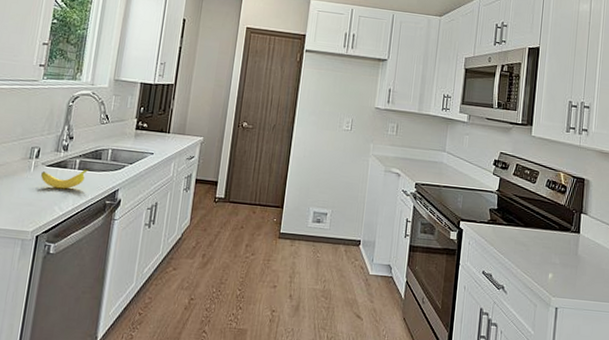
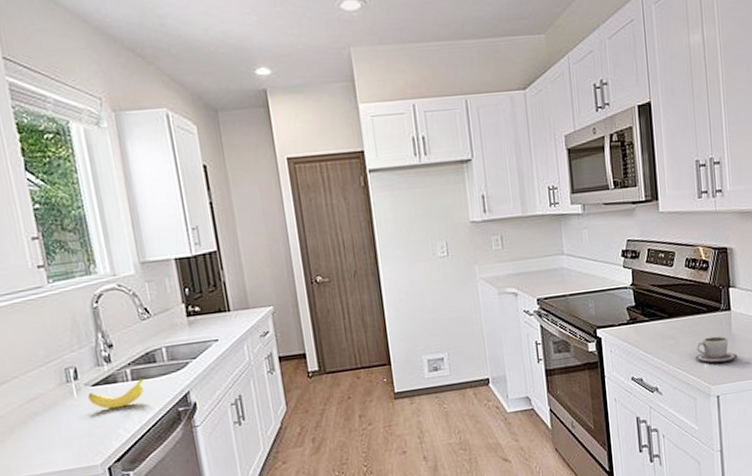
cup: none [541,252,580,279] -> present [695,336,738,363]

